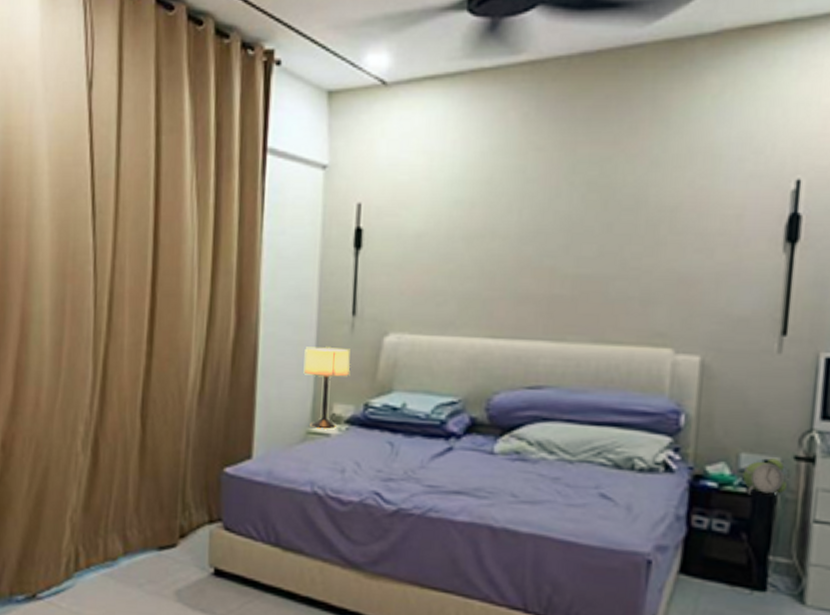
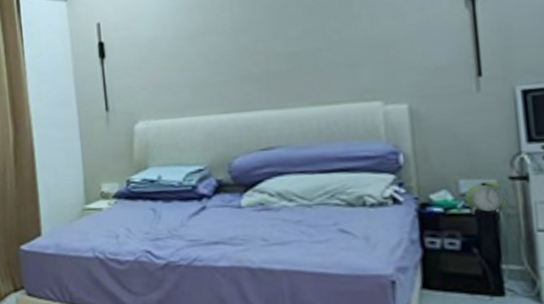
table lamp: present [305,347,350,429] -> none [72,138,110,206]

